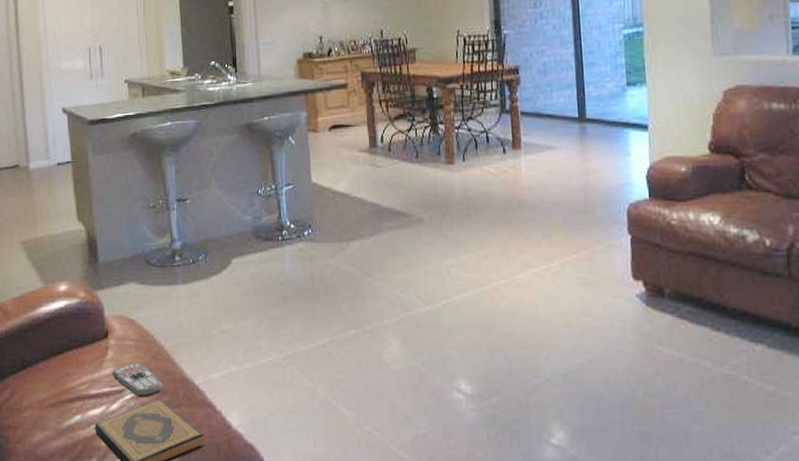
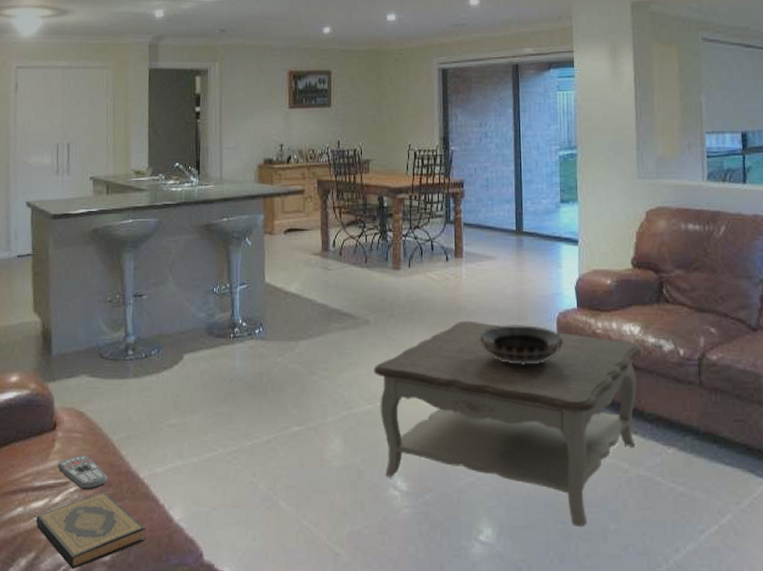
coffee table: none [430,215,723,429] -> present [373,320,642,527]
decorative bowl: none [541,218,636,260] -> present [478,325,564,365]

